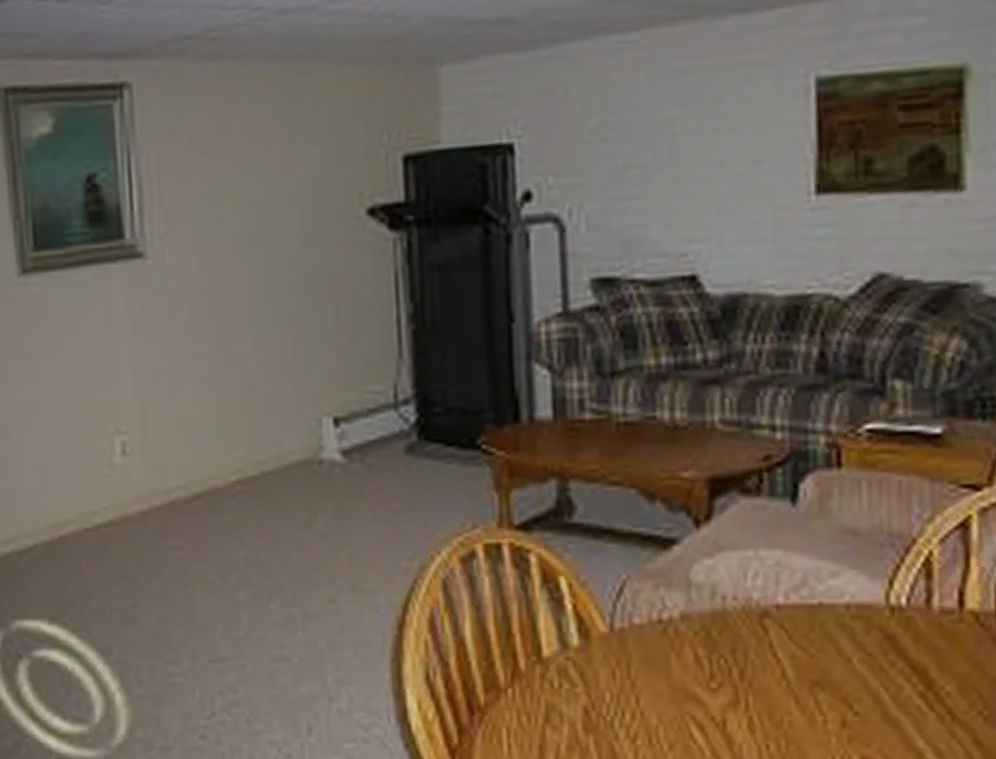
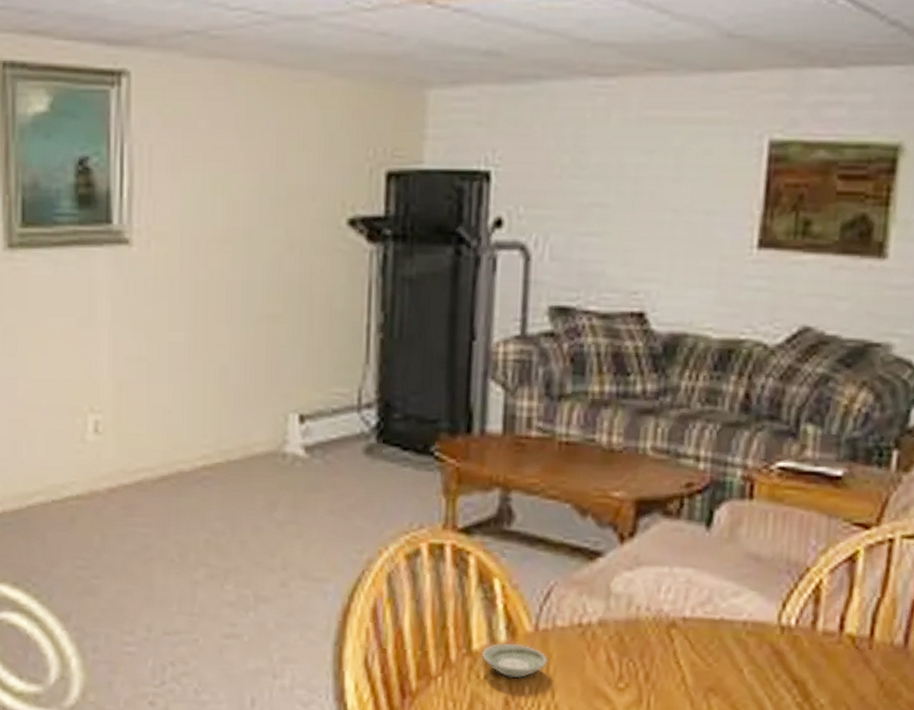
saucer: none [553,646,627,685] -> present [481,643,547,679]

